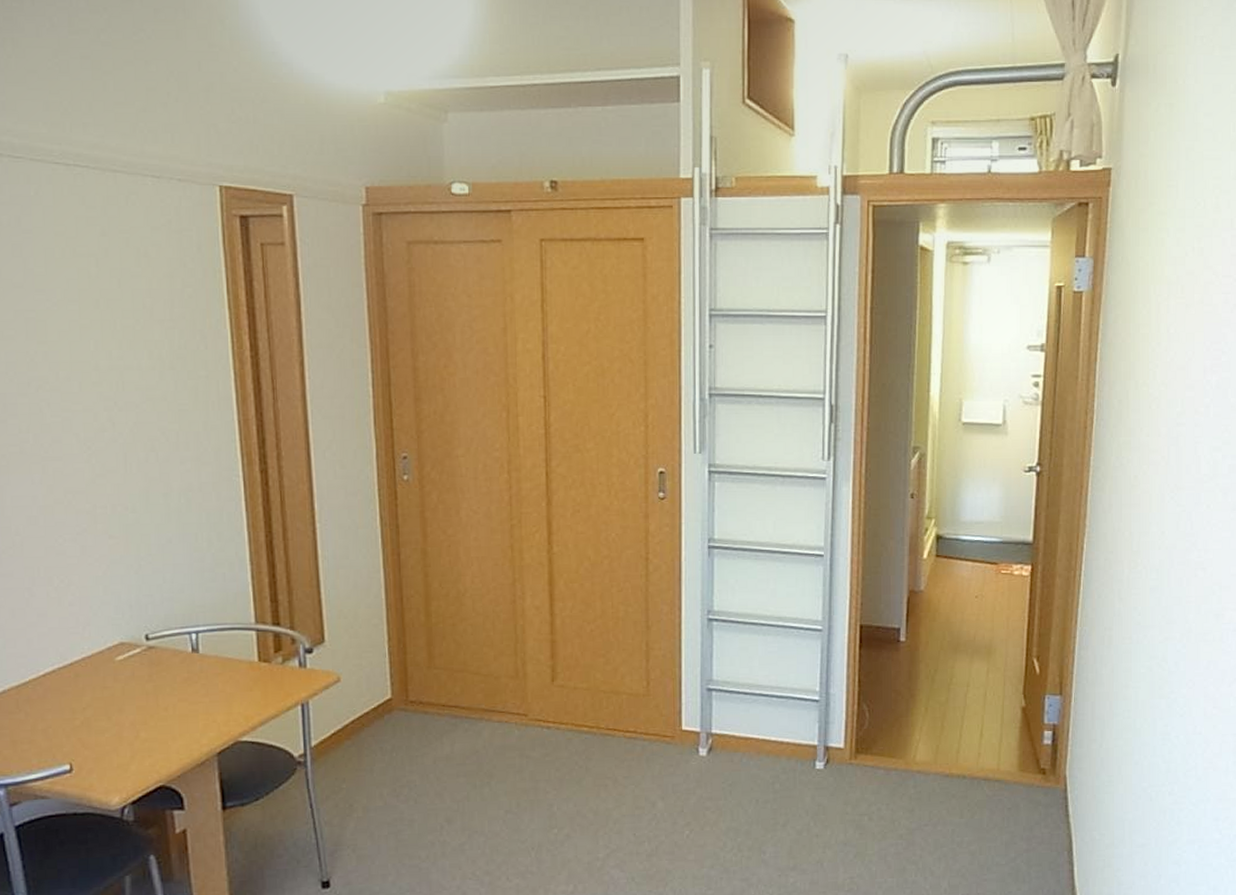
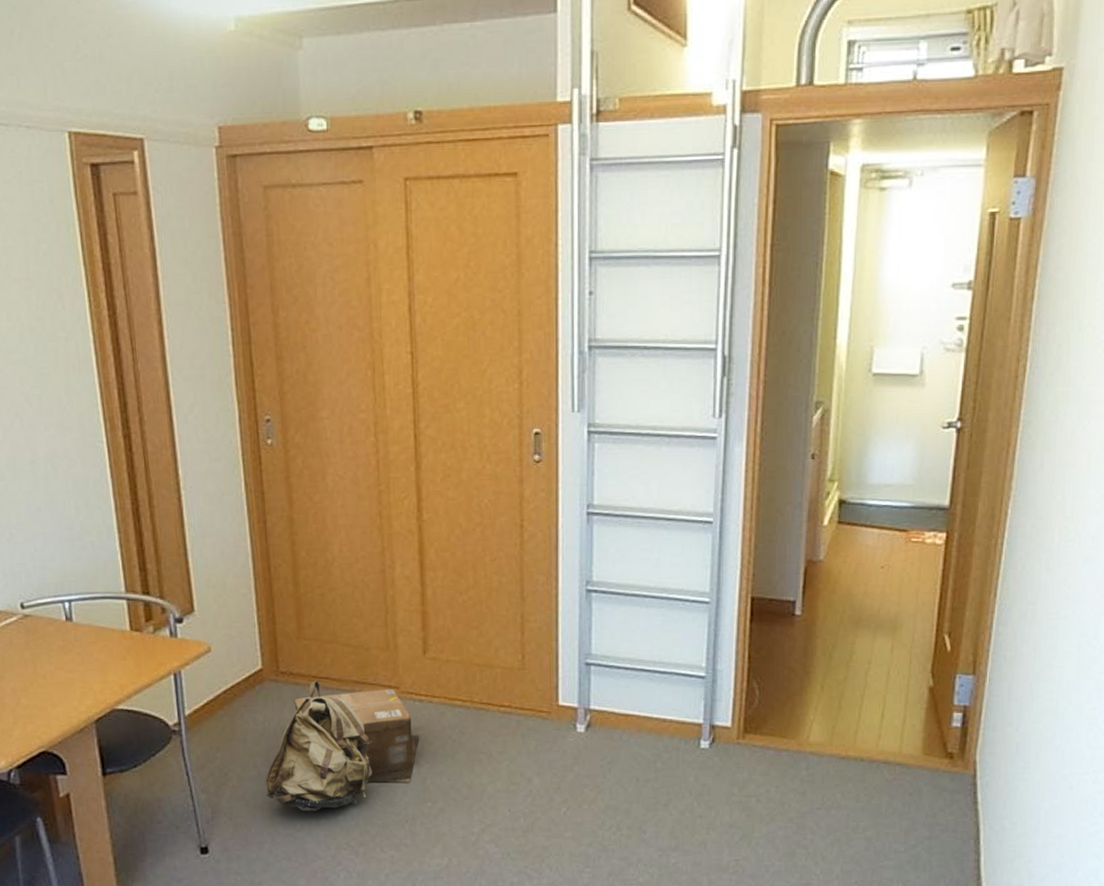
backpack: none [391,709,500,842] -> present [265,680,373,812]
cardboard box: none [423,716,547,811] -> present [294,688,420,783]

